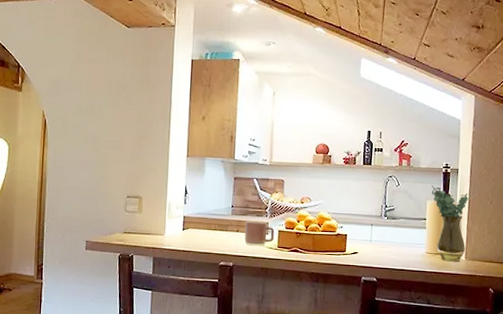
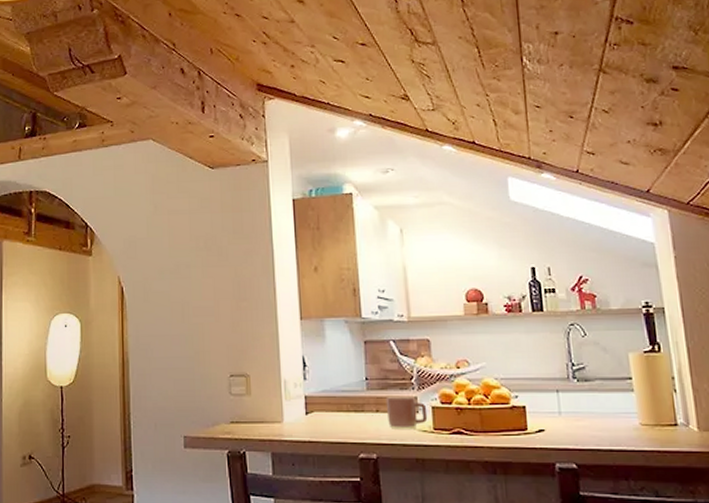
vase: present [431,185,468,262] -> none [631,332,696,435]

